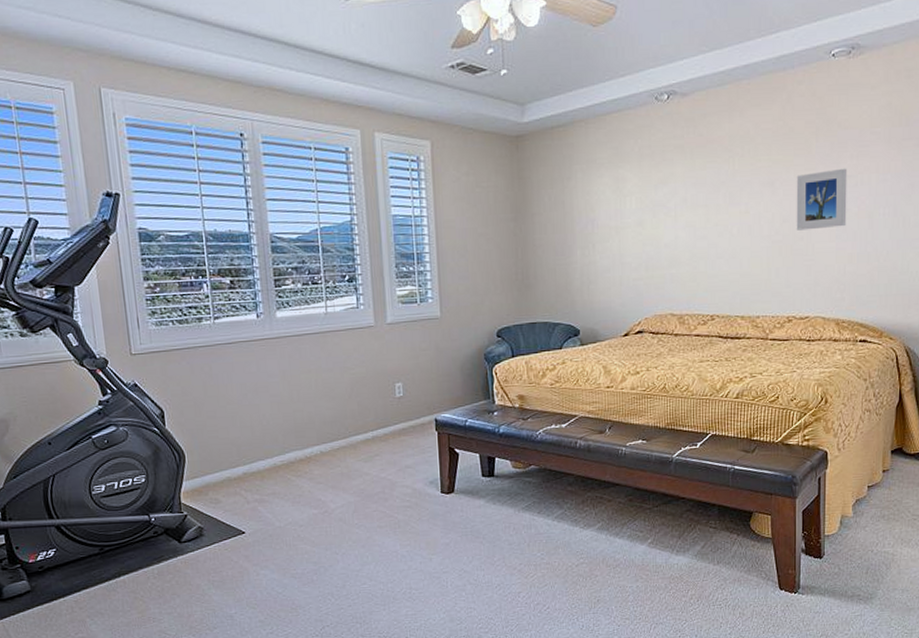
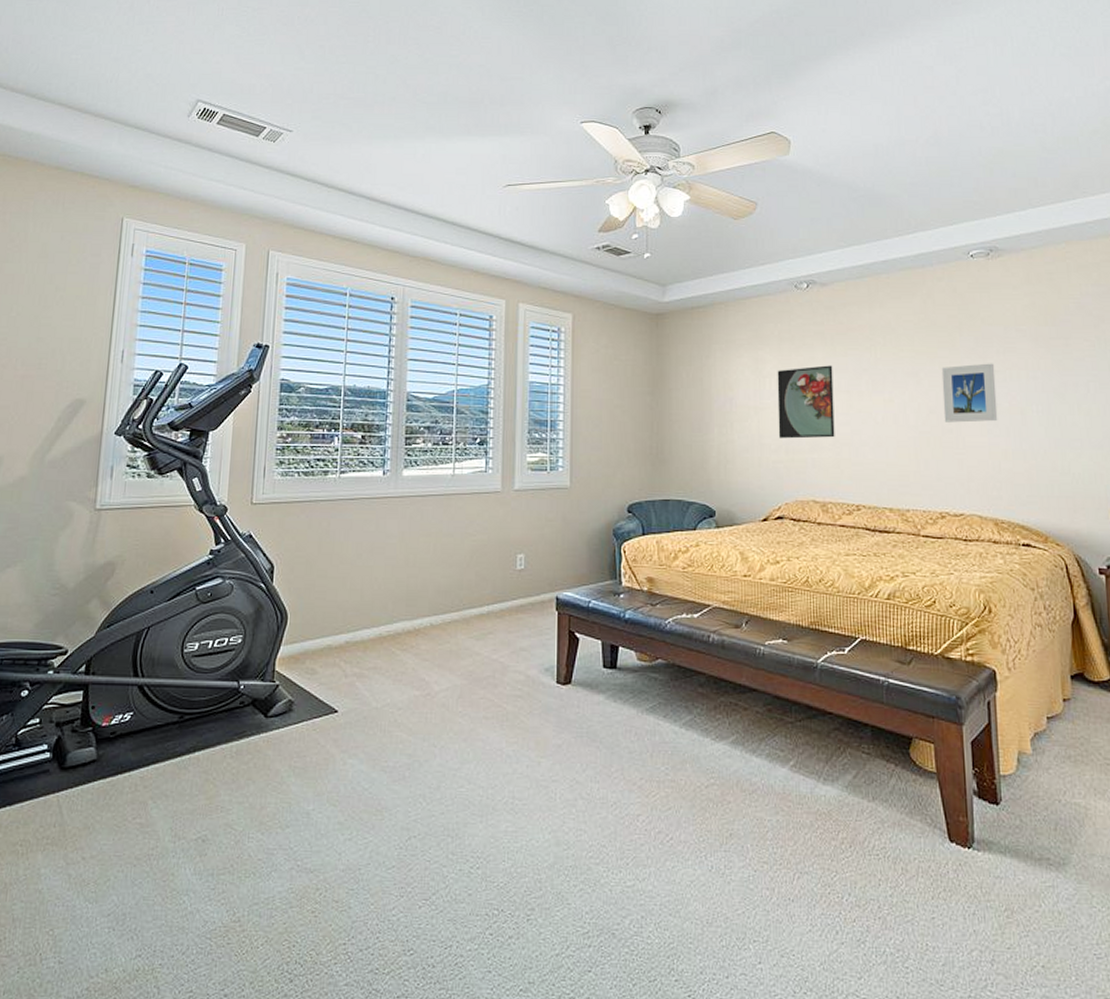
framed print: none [637,180,692,257] -> present [777,365,835,439]

